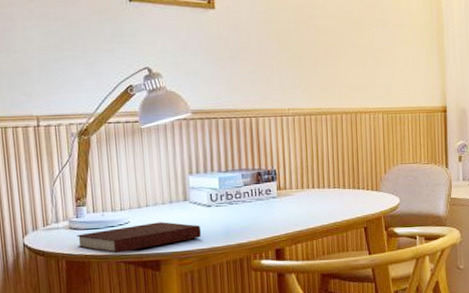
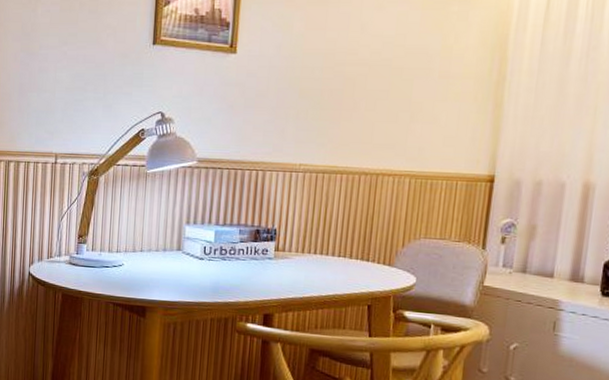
notebook: present [76,222,201,253] -> none [74,268,190,294]

